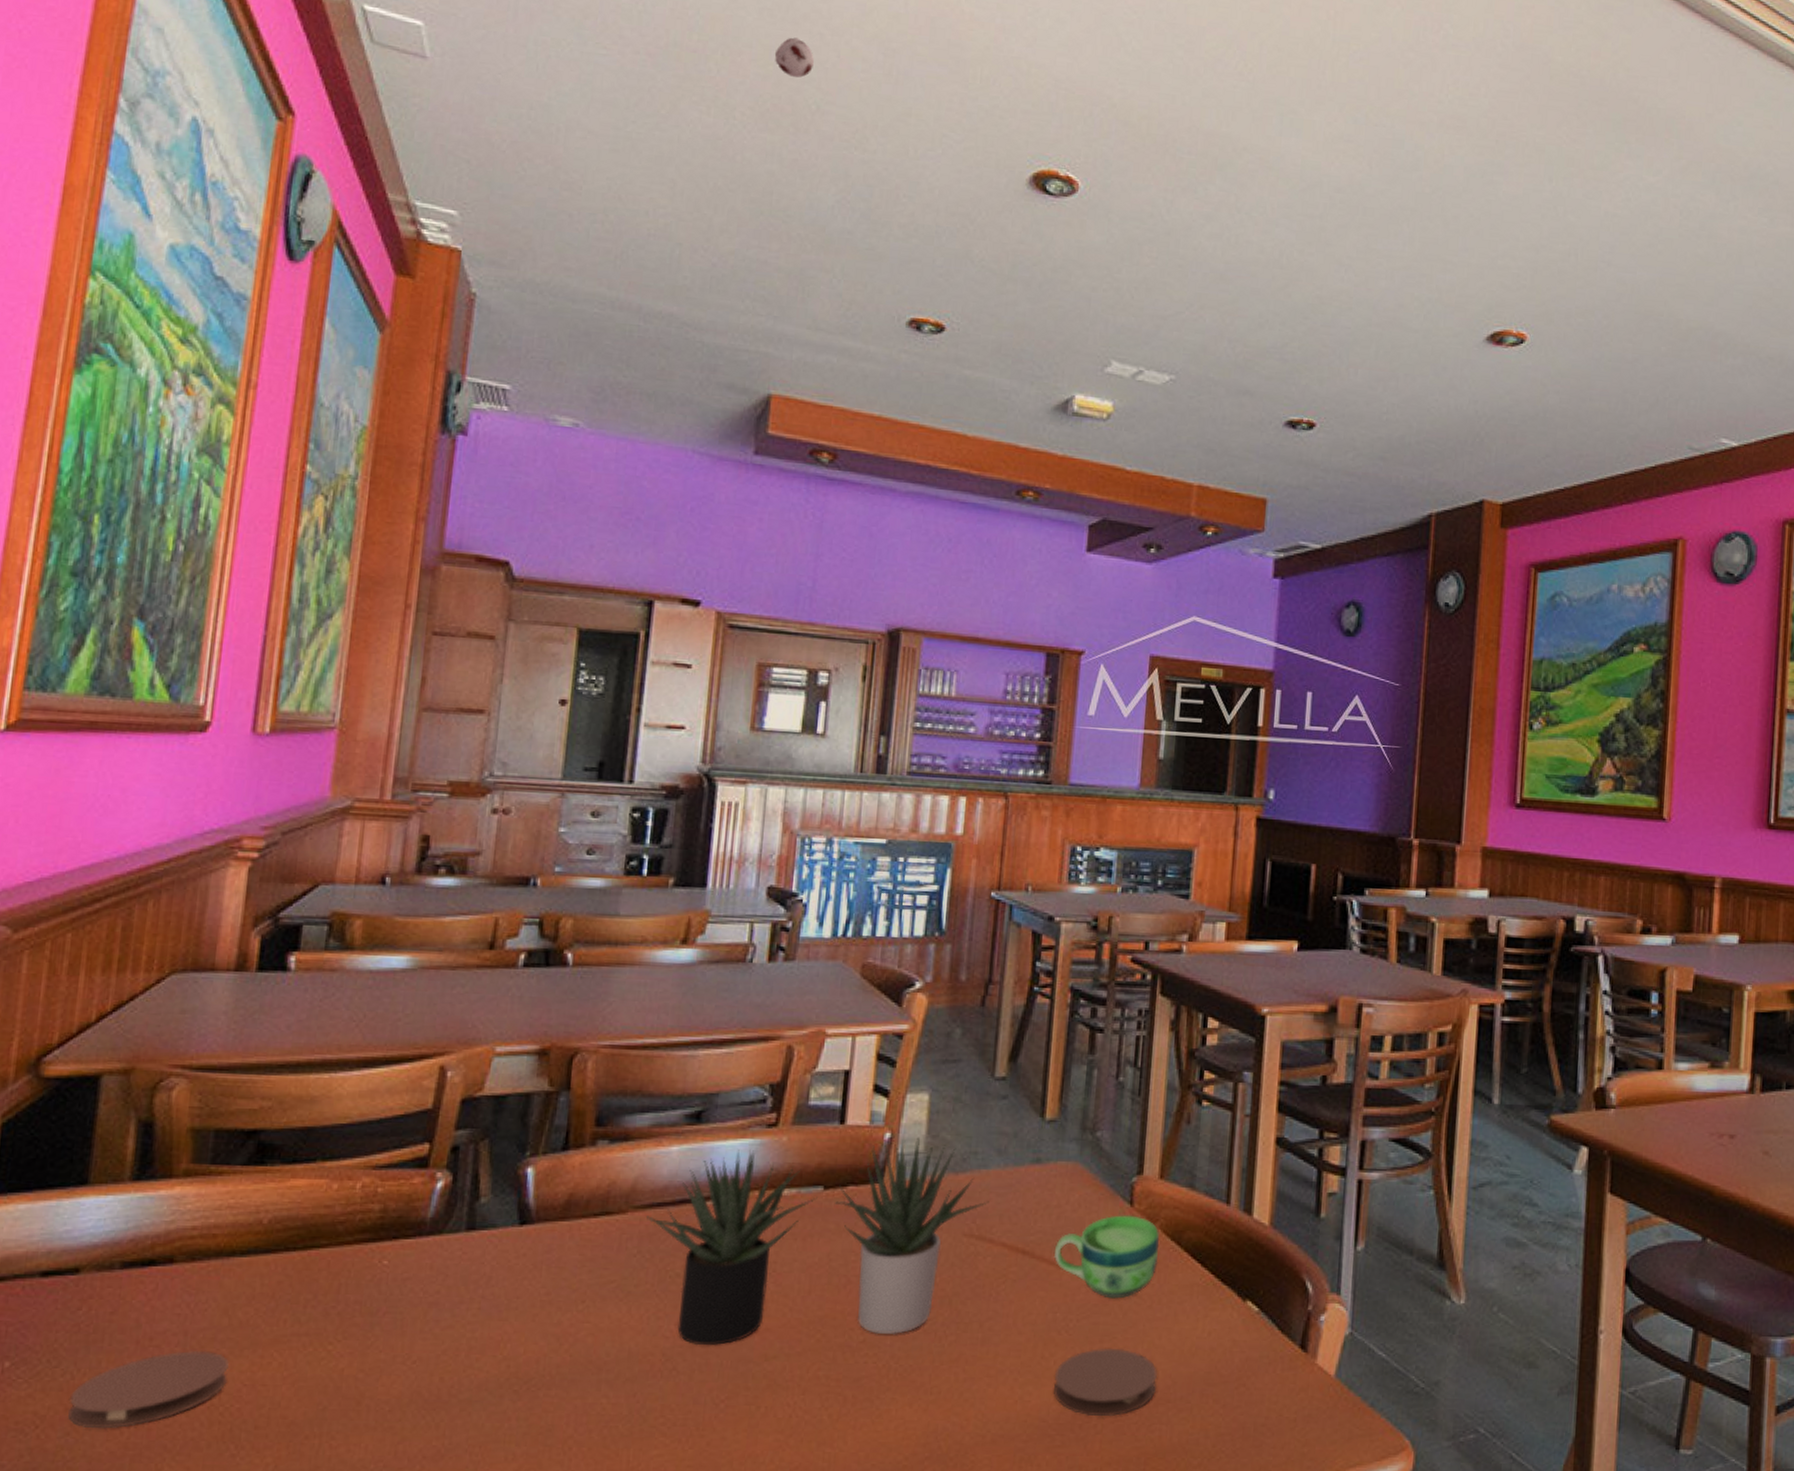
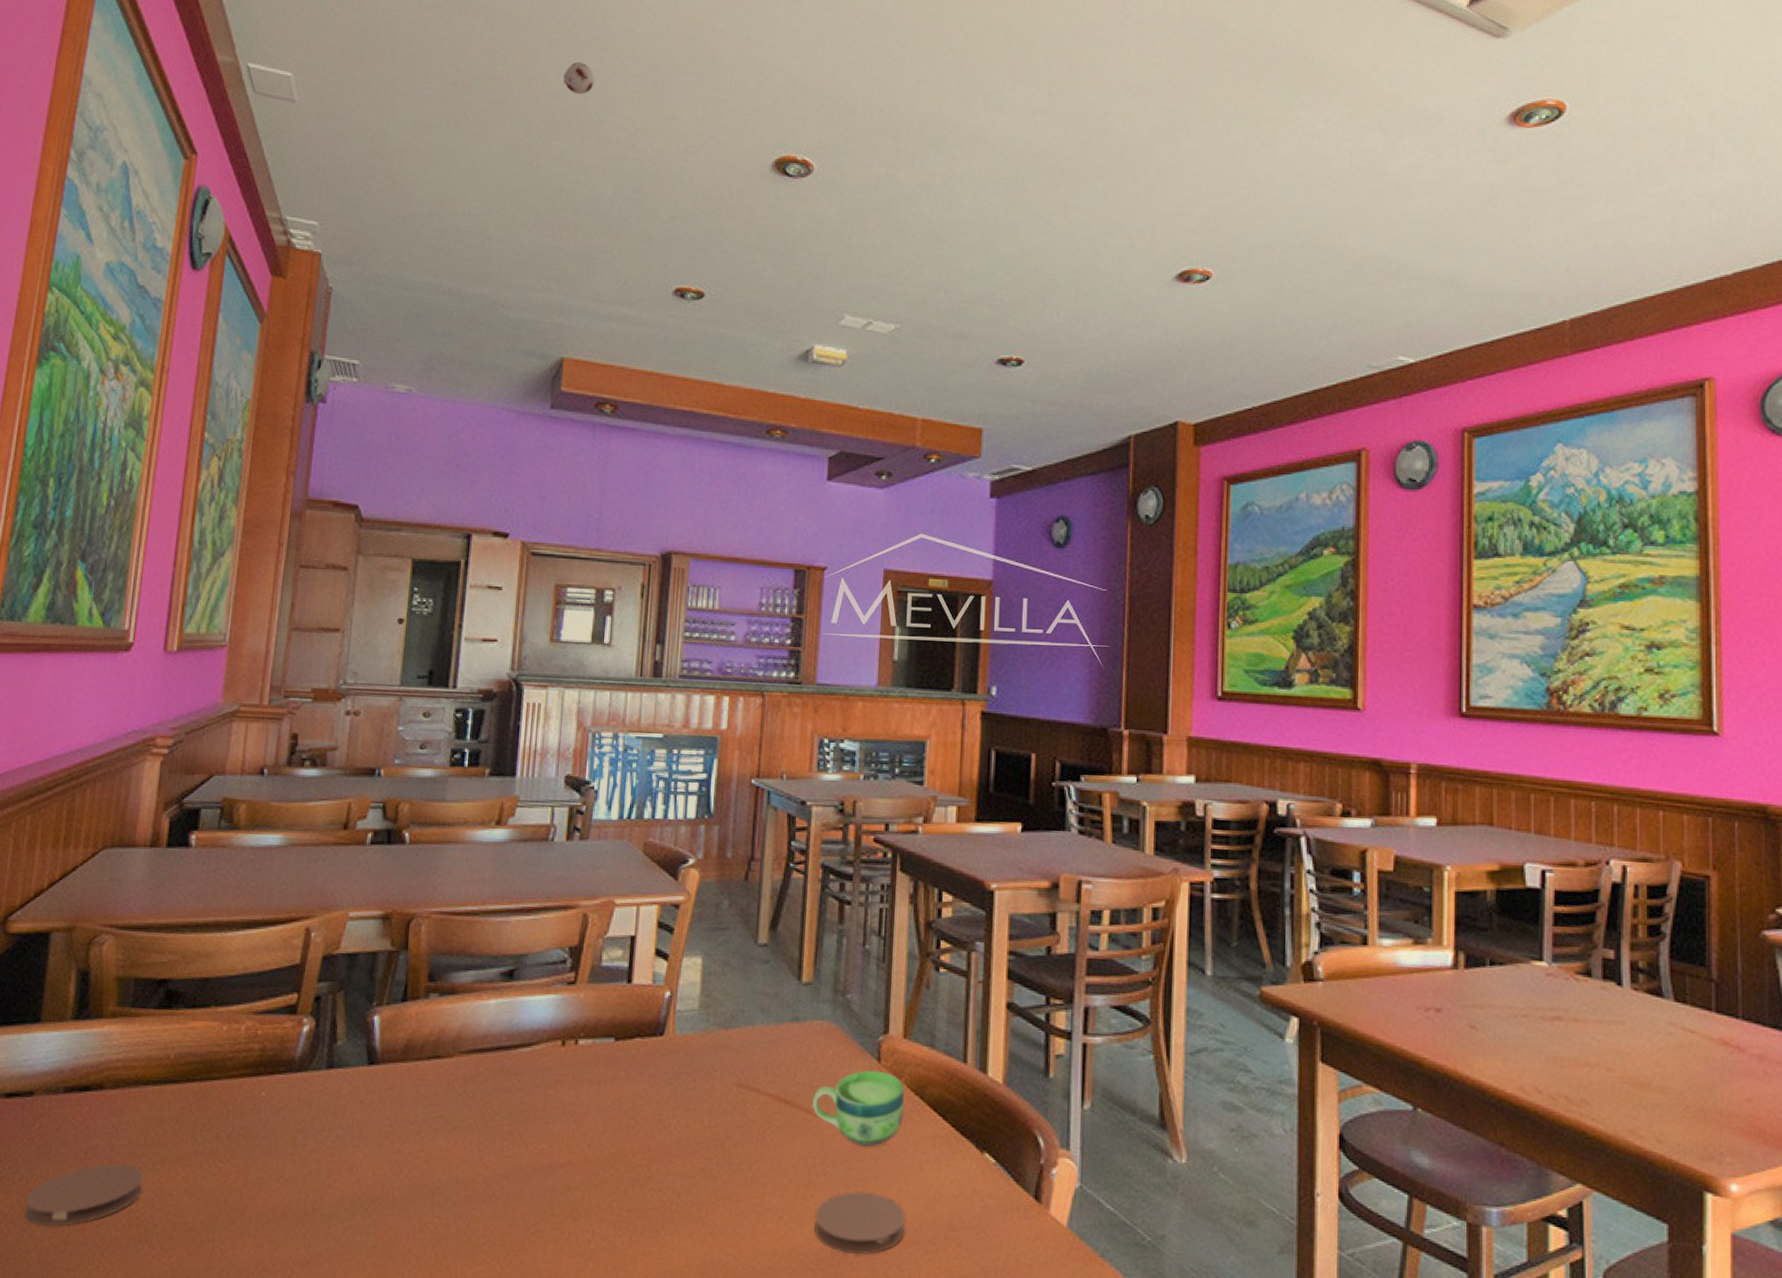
succulent plant: present [647,1137,989,1346] -> none [470,996,755,1177]

